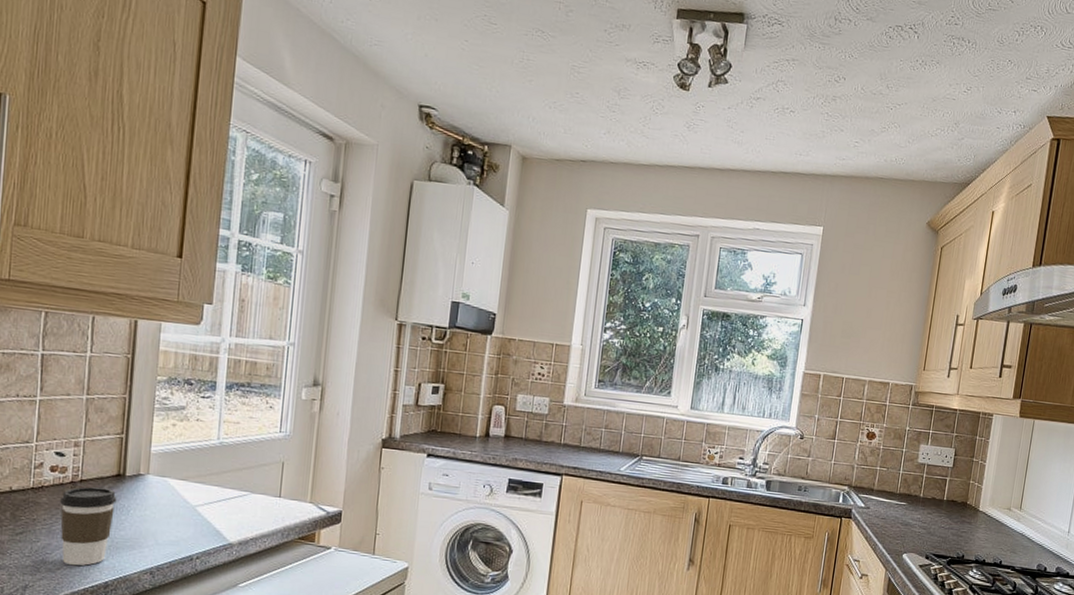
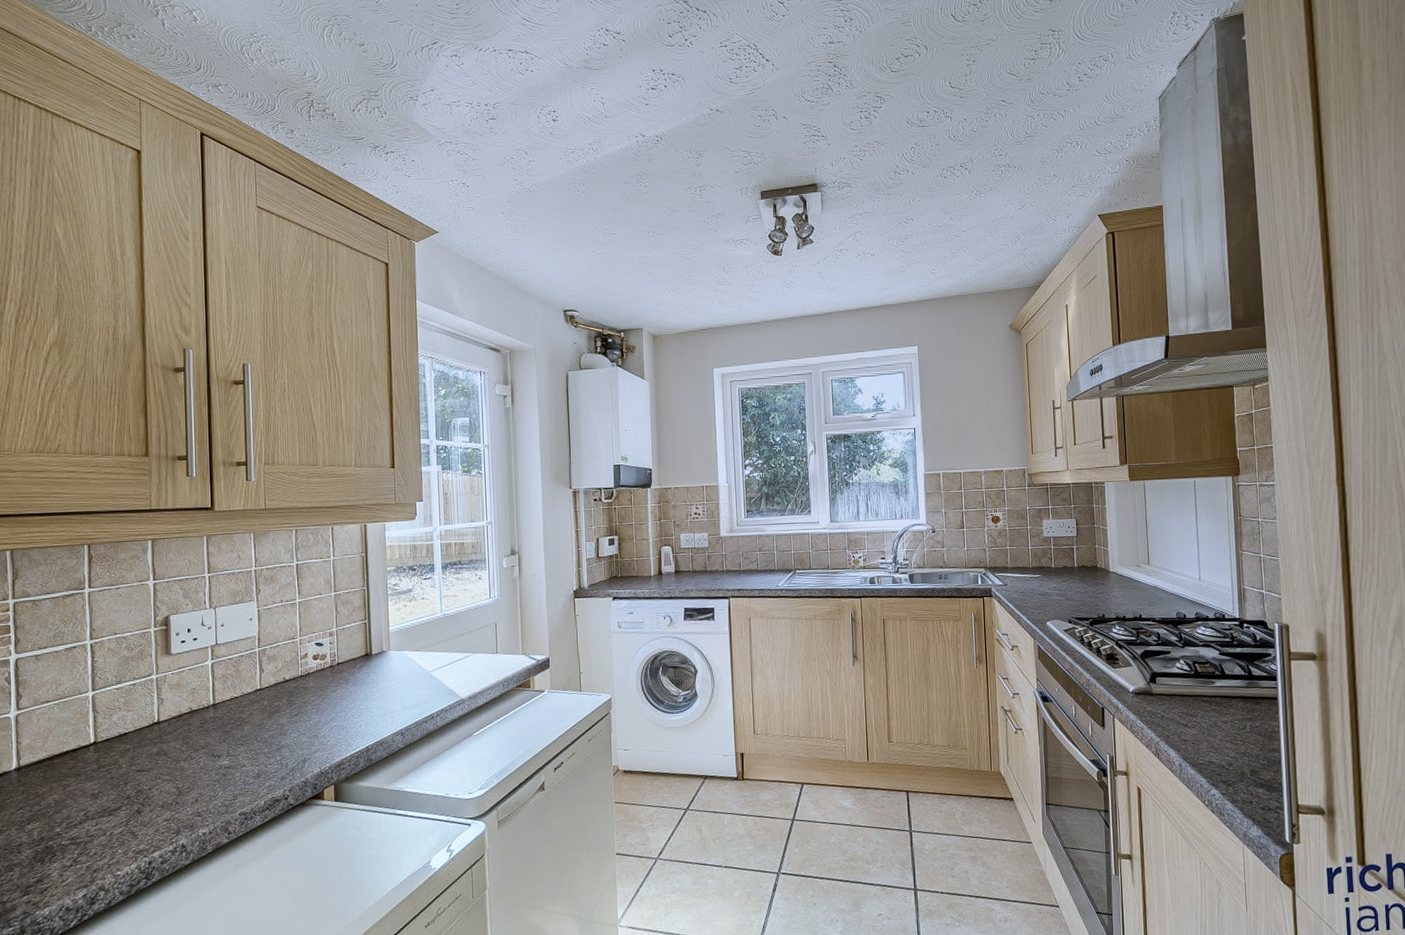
coffee cup: present [60,486,117,566] -> none [324,666,368,737]

